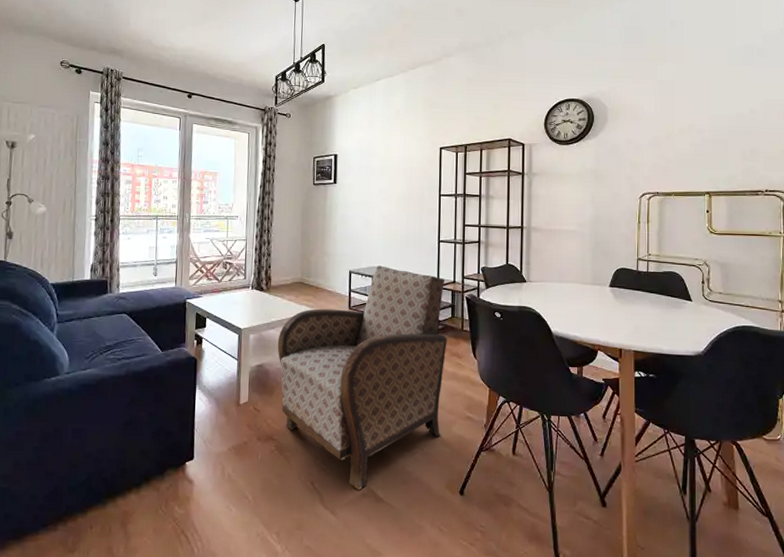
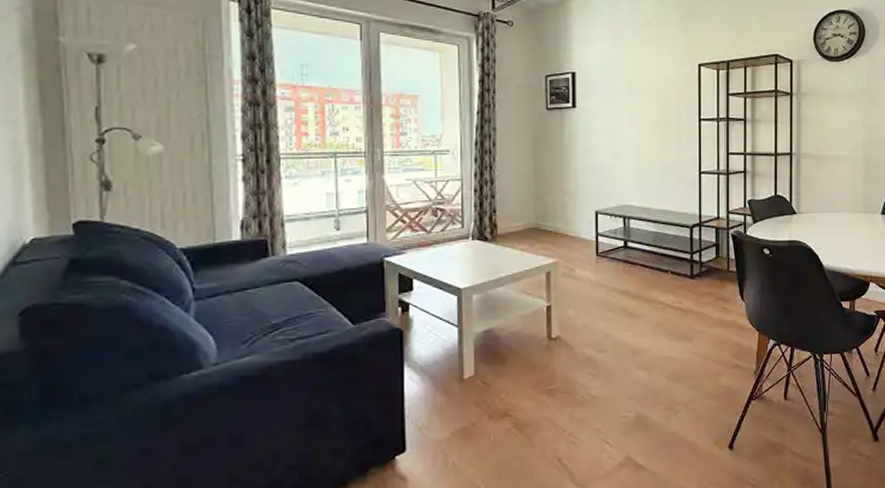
armchair: present [277,266,447,490] -> none [509,203,712,460]

